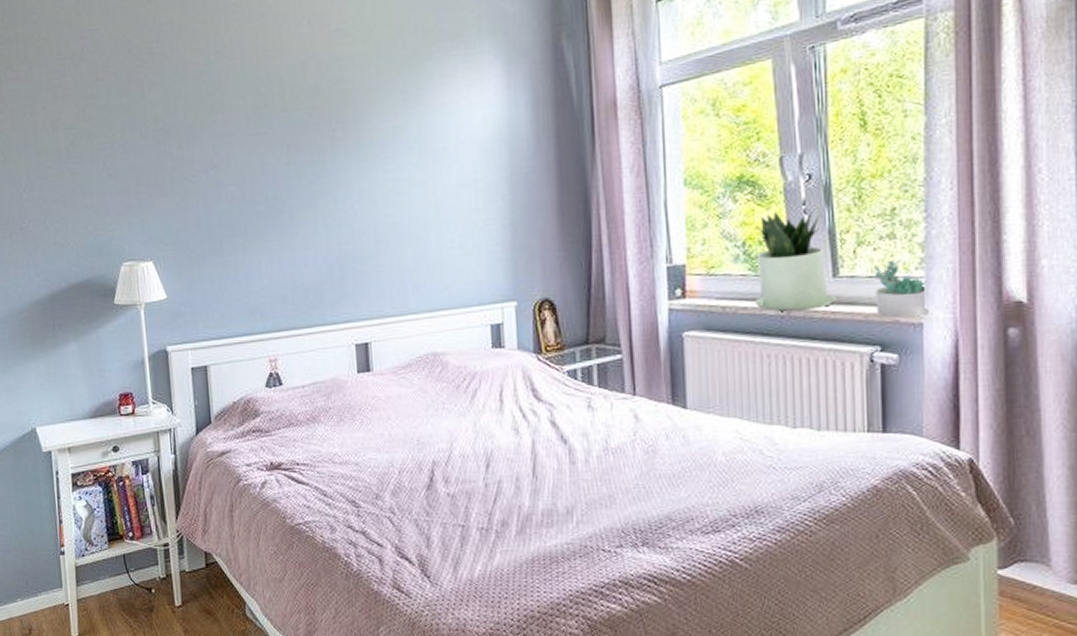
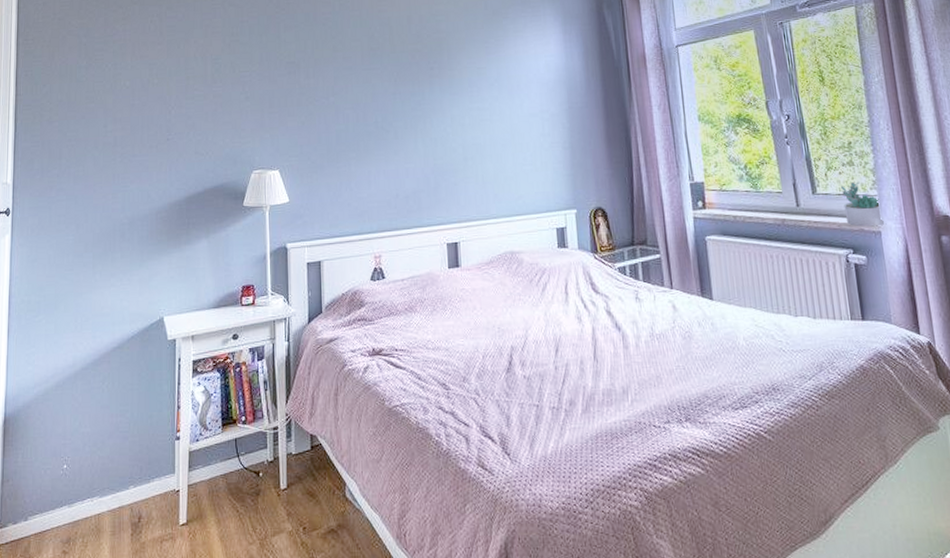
planter: present [754,210,836,312] -> none [754,142,816,221]

